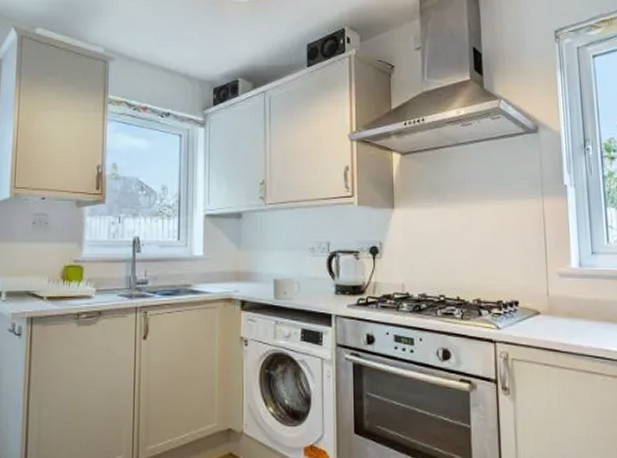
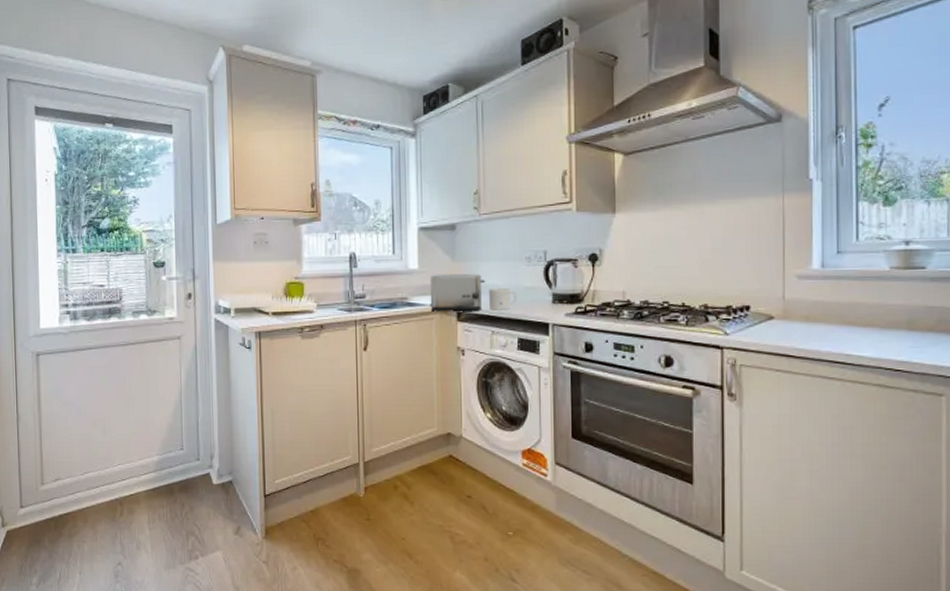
toaster: none [214,262,269,301] -> present [430,273,485,312]

